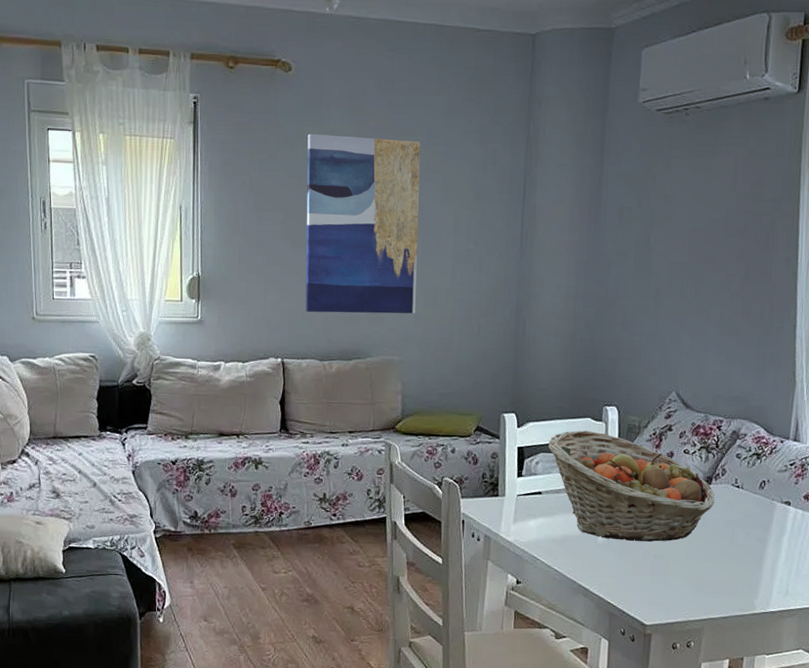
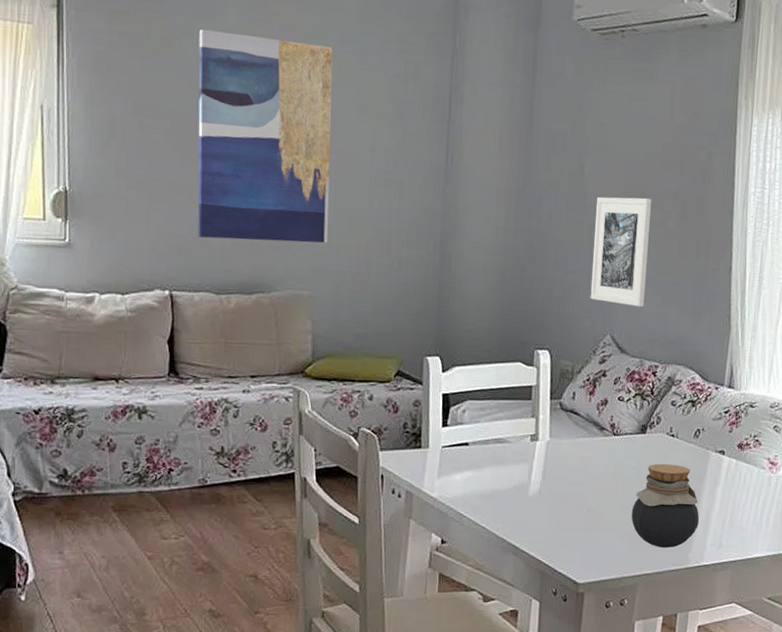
fruit basket: present [548,430,715,542] -> none [476,375,649,495]
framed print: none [656,262,716,366] -> present [590,196,652,308]
jar: none [697,513,765,594] -> present [631,464,699,548]

